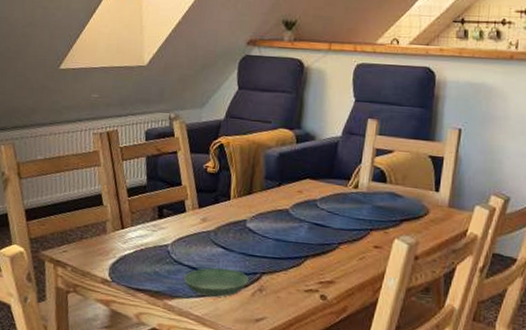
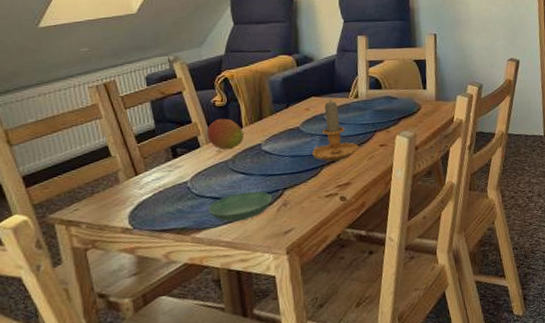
fruit: none [194,185,231,221] -> present [206,118,245,151]
candle: none [297,184,351,255] -> present [311,99,360,162]

